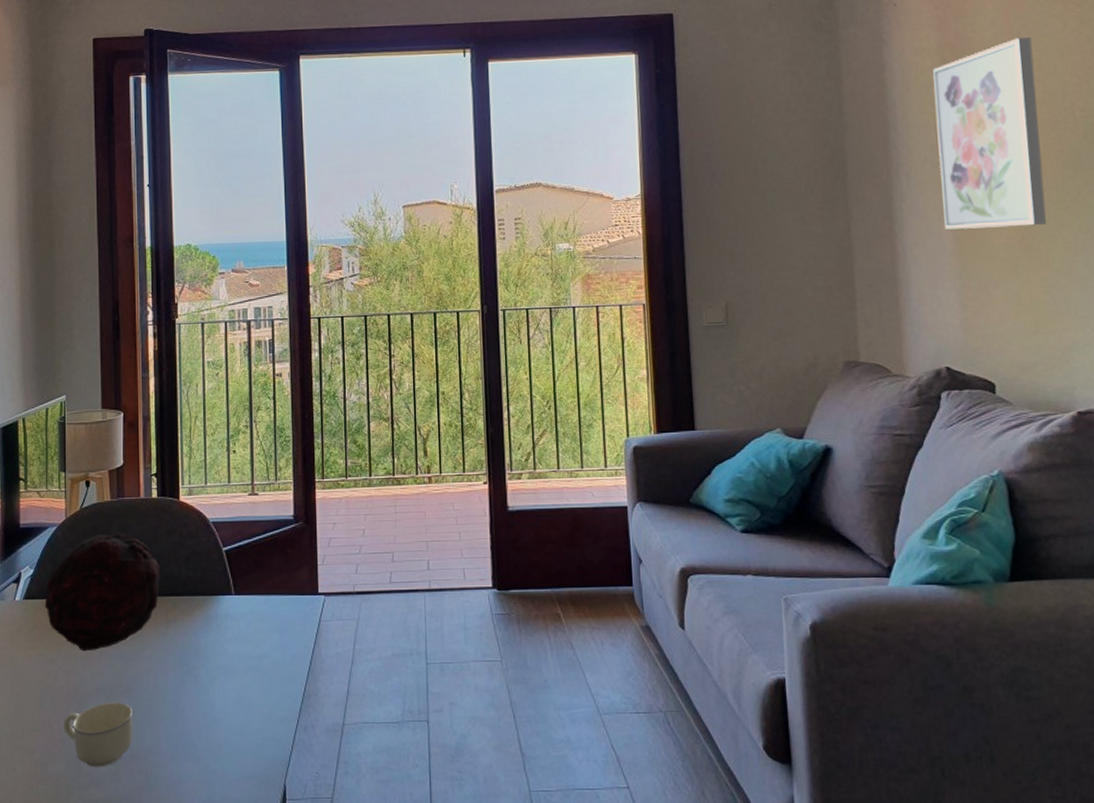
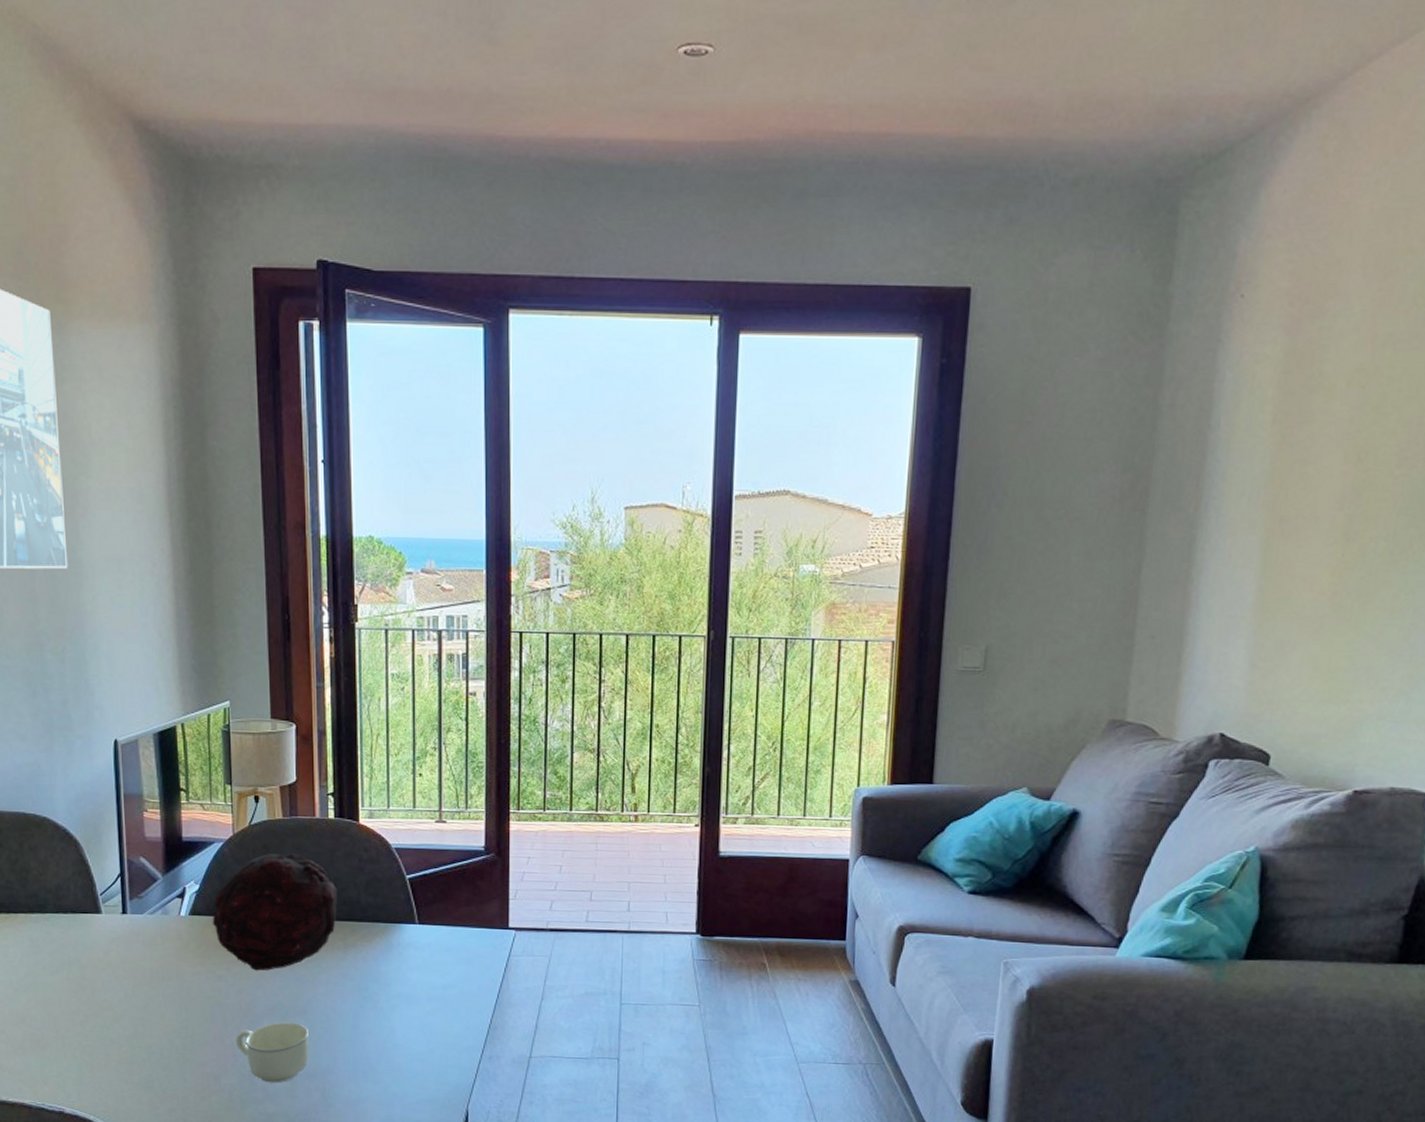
wall art: present [932,37,1047,230] -> none [1249,350,1397,581]

